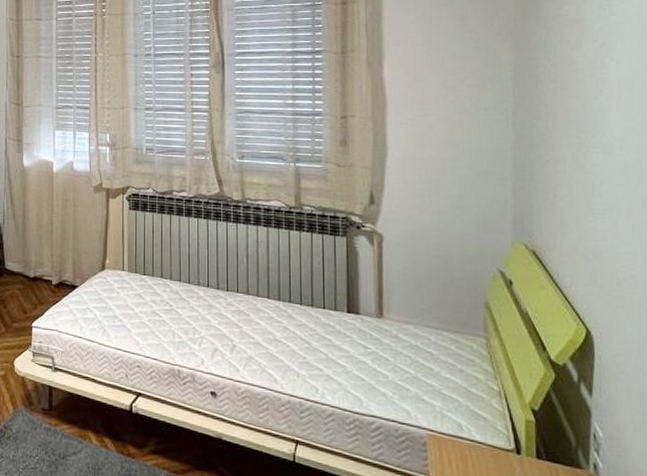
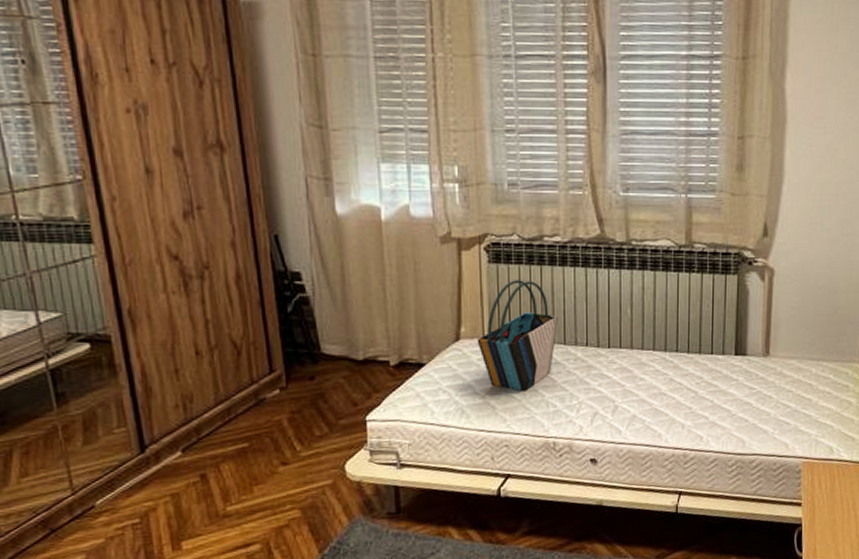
tote bag: none [118,225,185,320] -> present [477,280,559,391]

